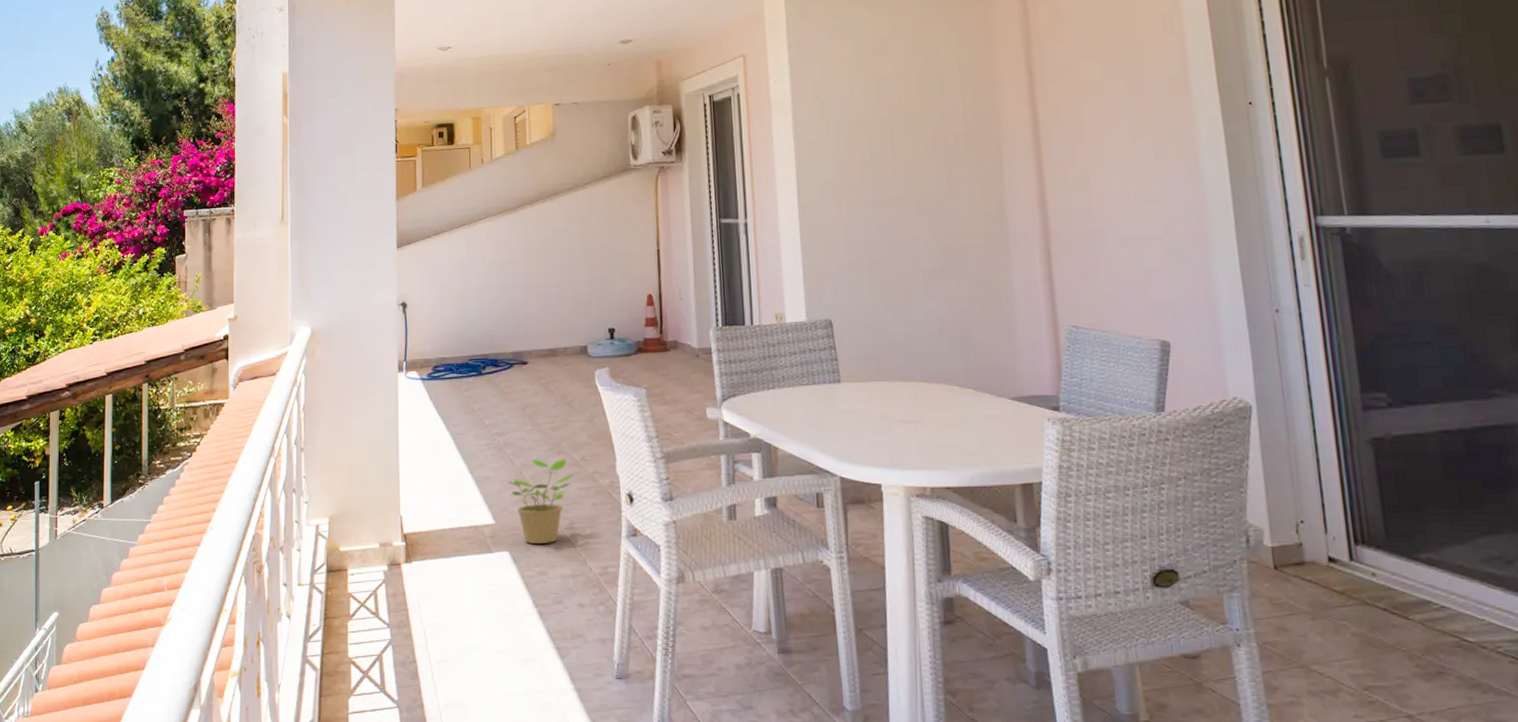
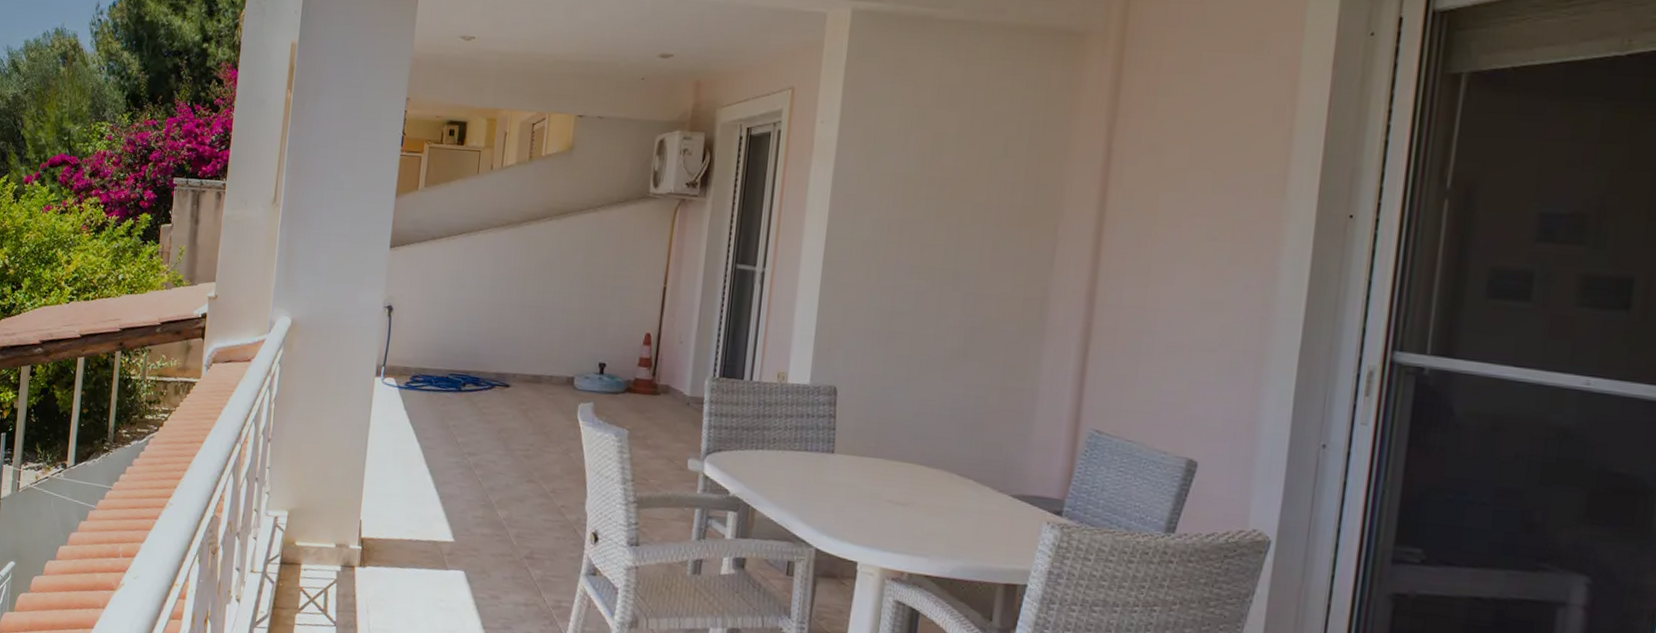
potted plant: present [508,459,575,544] -> none [472,485,542,569]

